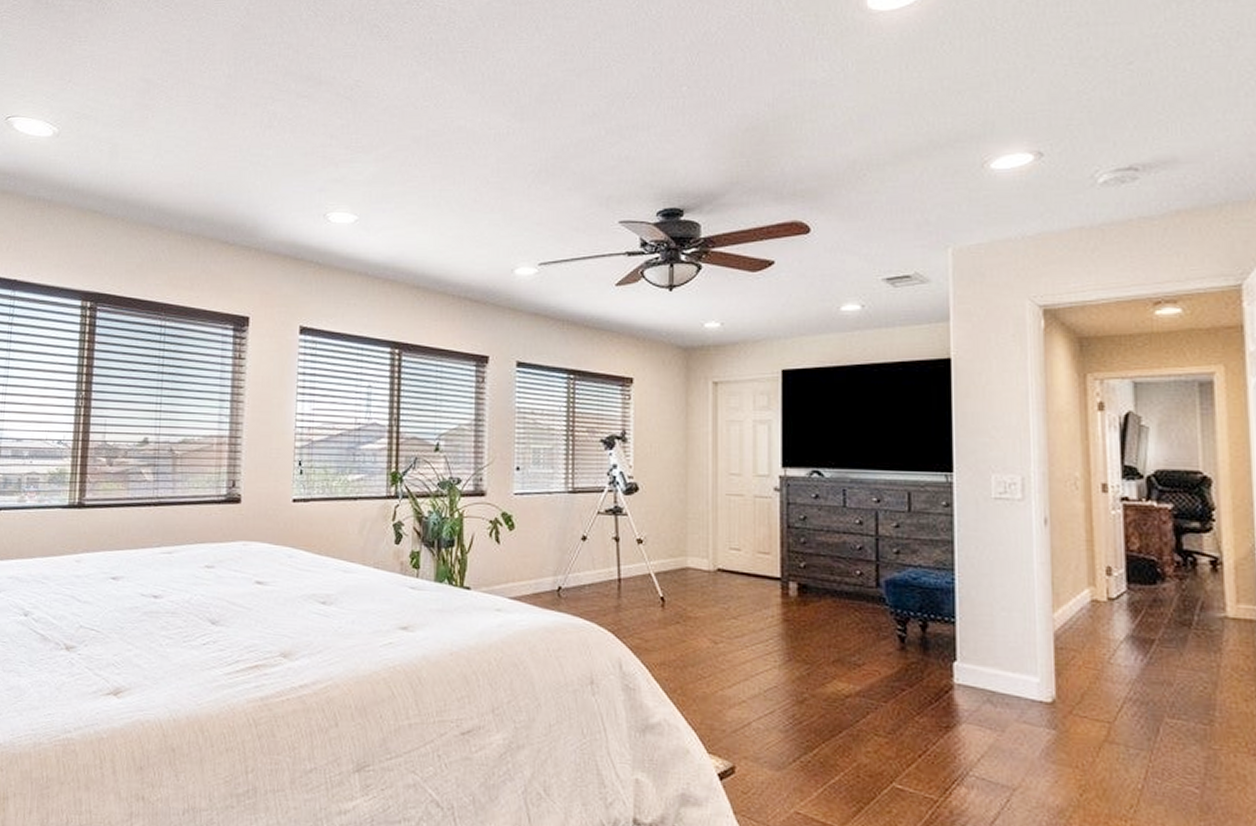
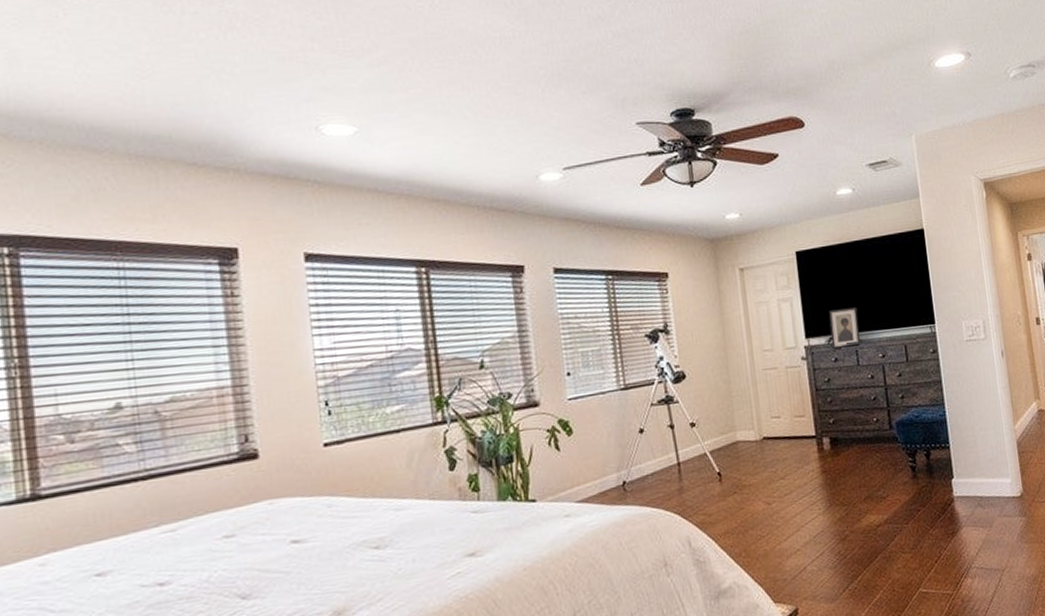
picture frame: none [813,440,851,486] -> present [829,307,861,350]

